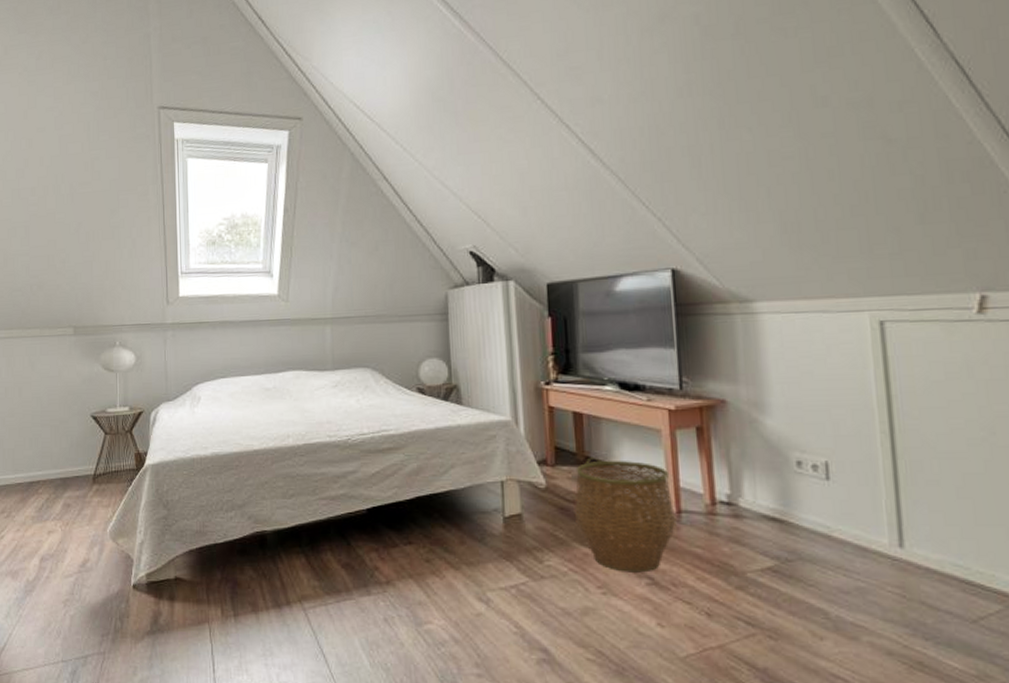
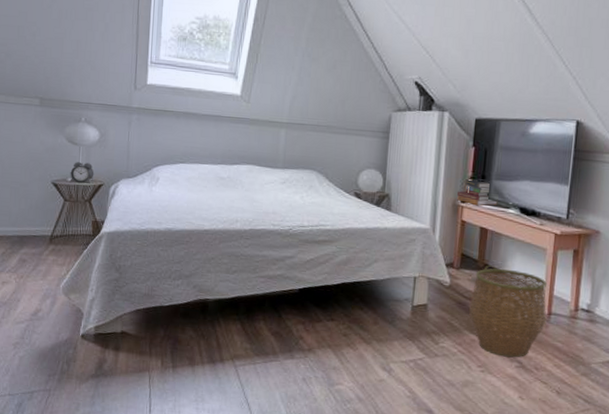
alarm clock: none [108,390,133,414] -> present [69,162,94,185]
books: none [539,354,590,387] -> present [457,179,498,206]

